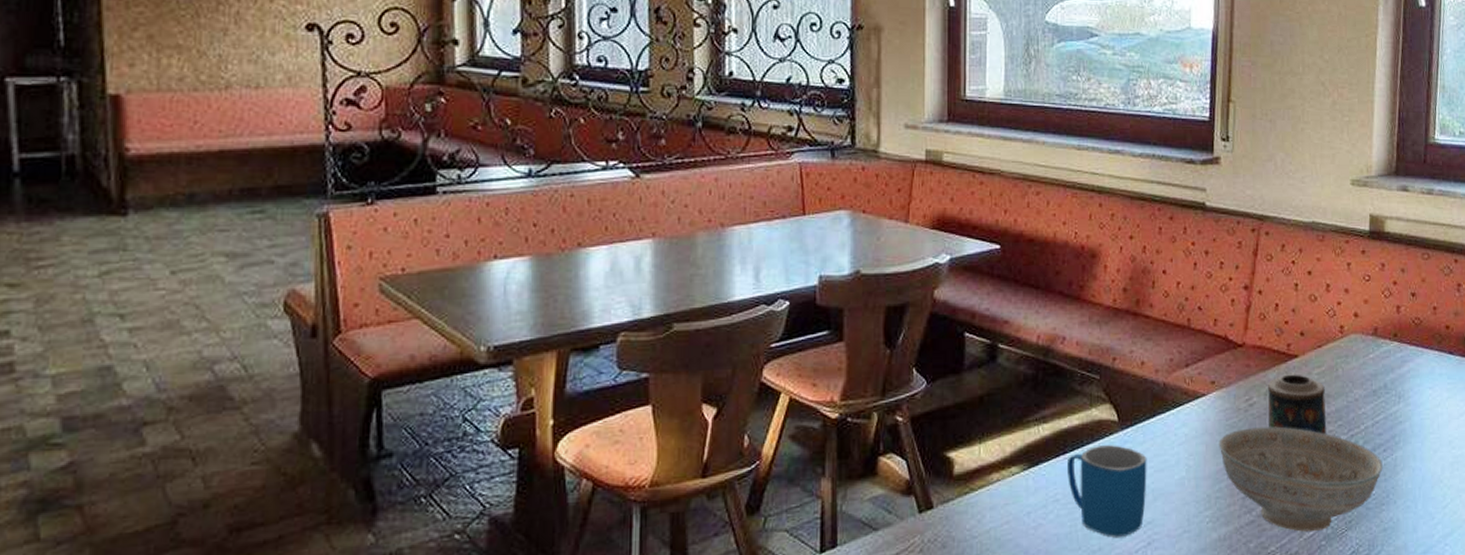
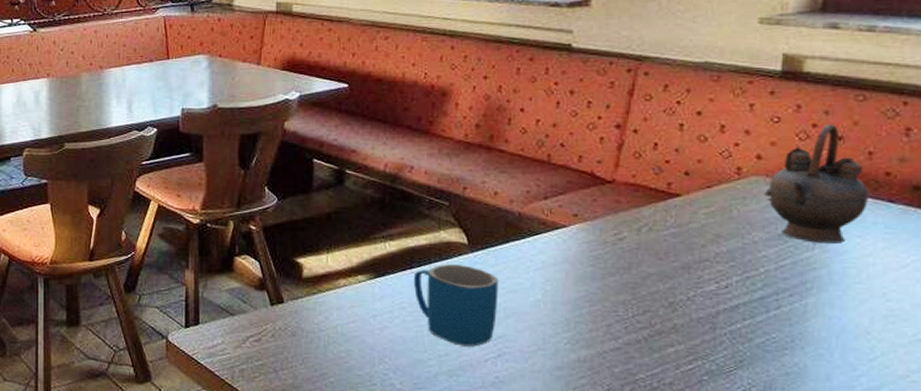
decorative bowl: present [1218,426,1383,532] -> none [580,260,788,366]
candle: present [1267,374,1327,435] -> none [640,212,715,274]
teapot: none [1361,281,1436,397] -> present [764,123,870,244]

